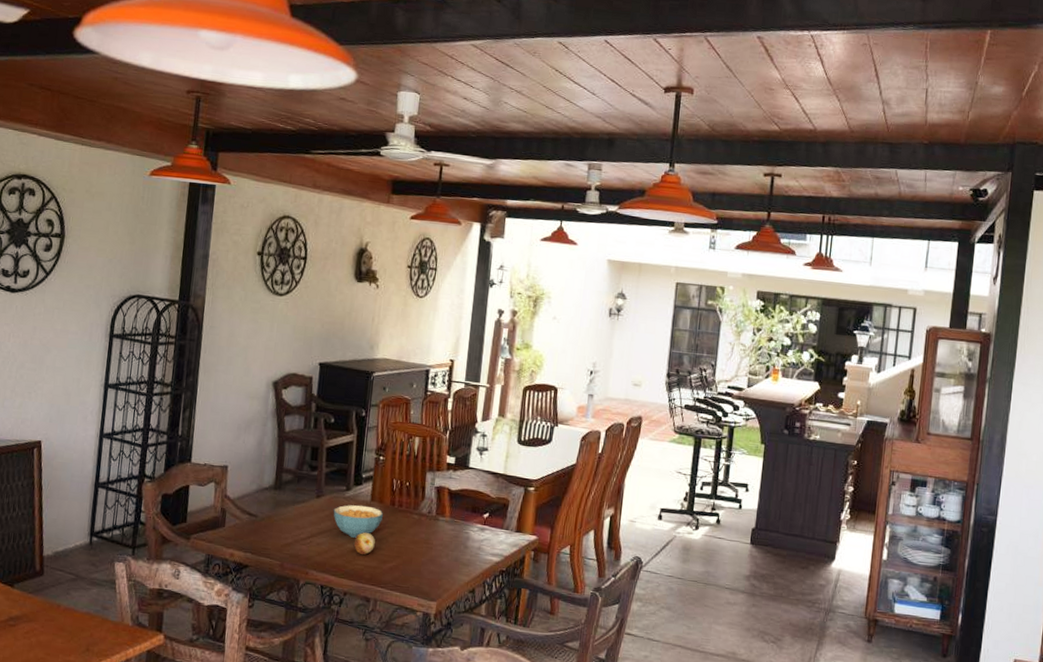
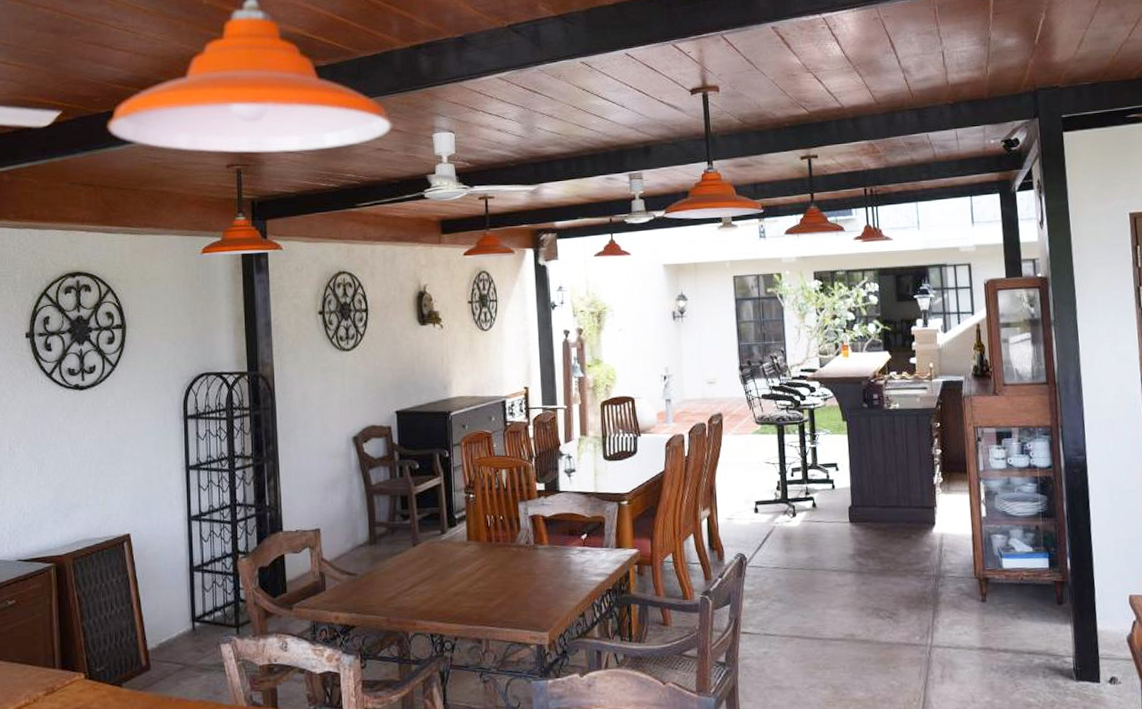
cereal bowl: present [333,505,383,538] -> none [431,546,482,581]
fruit: present [353,532,375,555] -> none [456,572,478,596]

